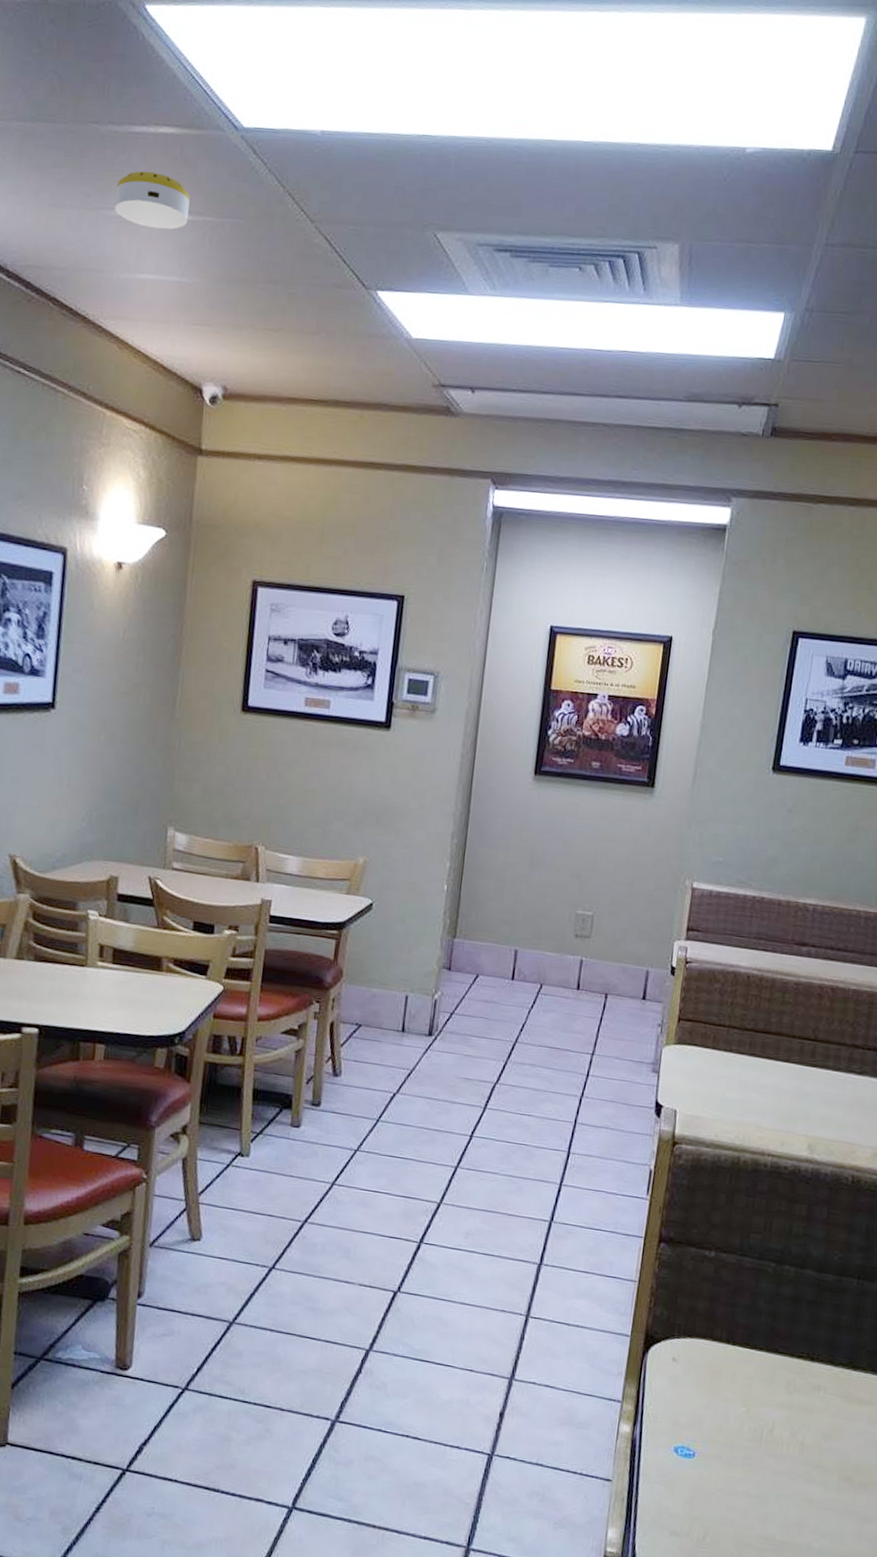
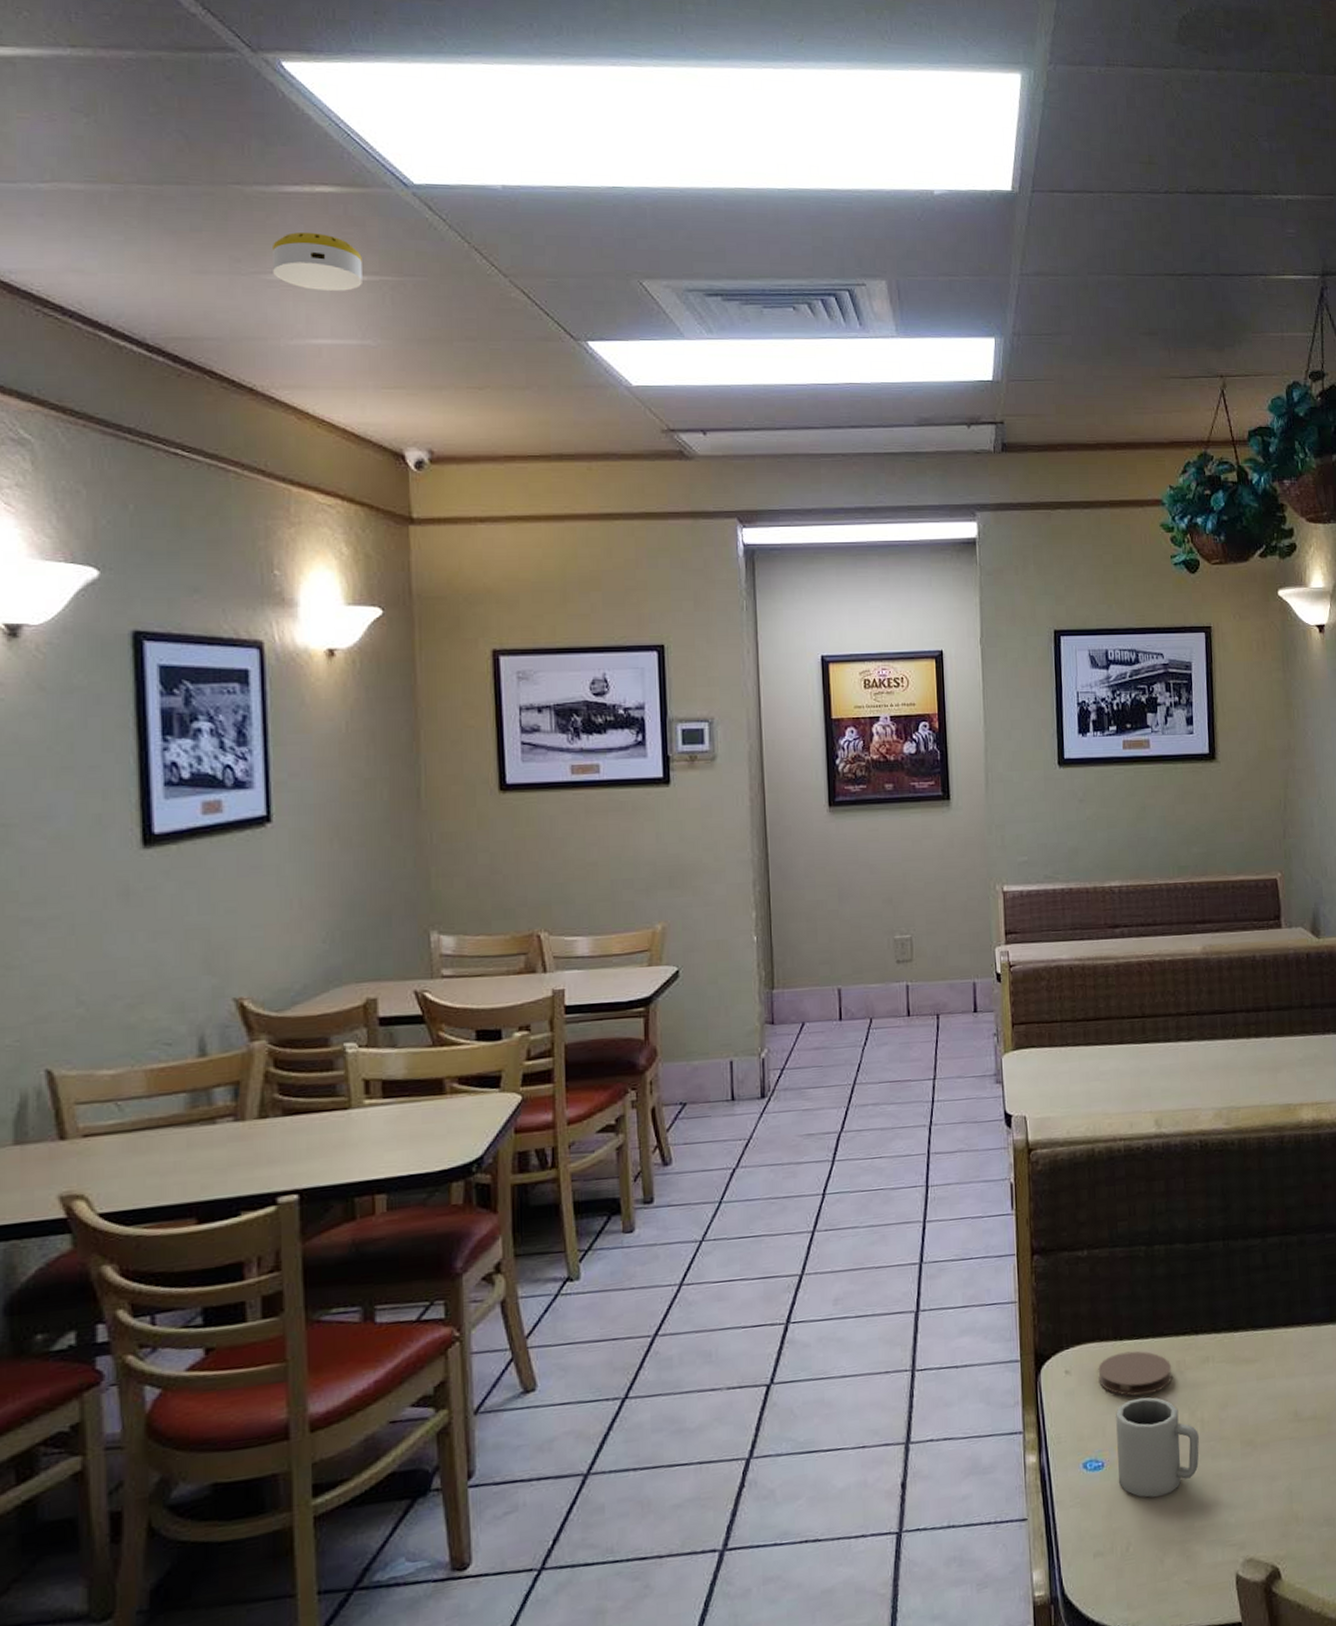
coaster: none [704,1356,781,1404] -> present [1098,1351,1172,1396]
cup: none [706,1403,796,1501] -> present [1116,1397,1199,1498]

